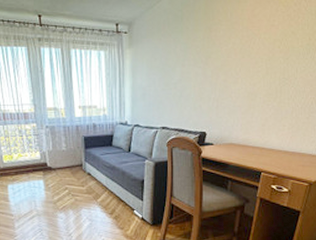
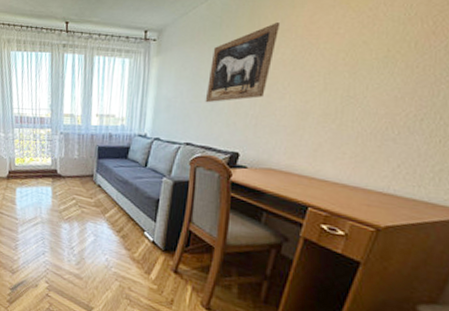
wall art: none [174,16,230,90] -> present [205,23,281,103]

